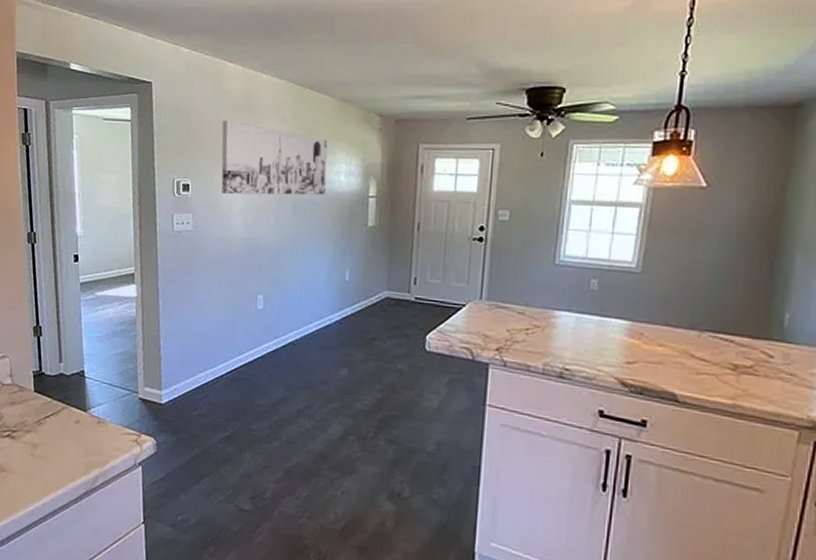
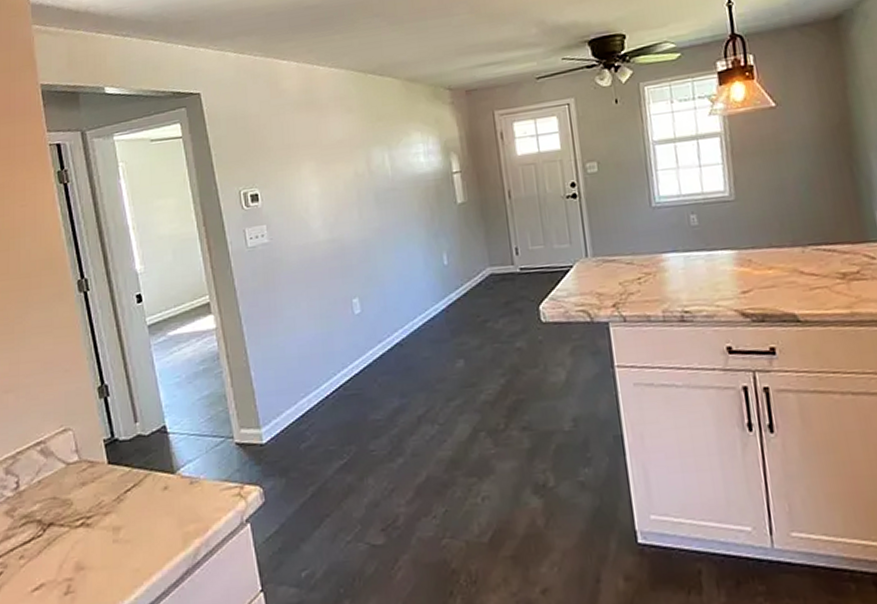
wall art: present [221,120,328,195] -> none [285,119,407,198]

